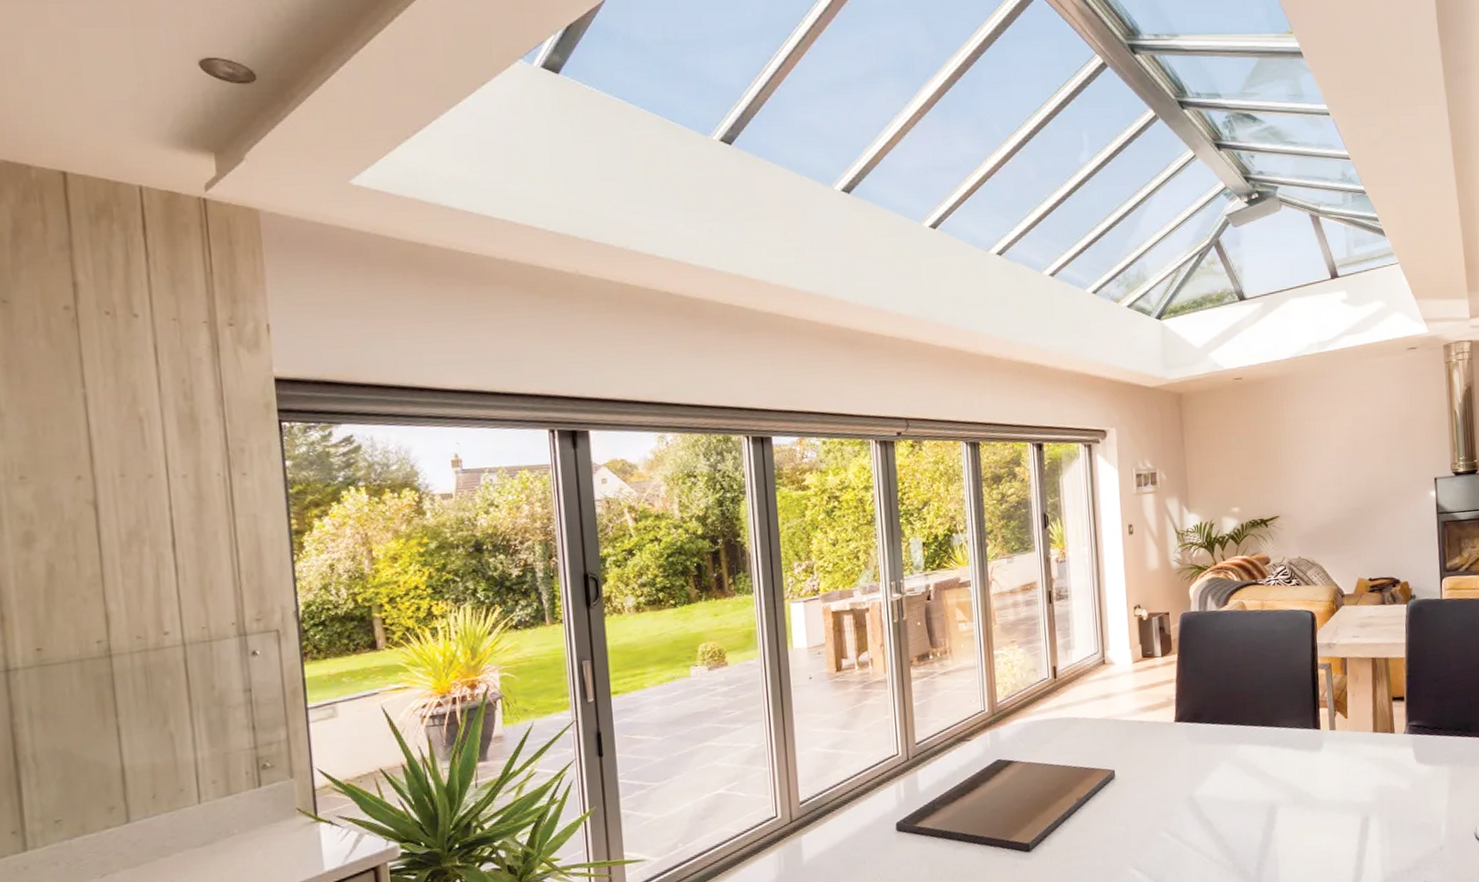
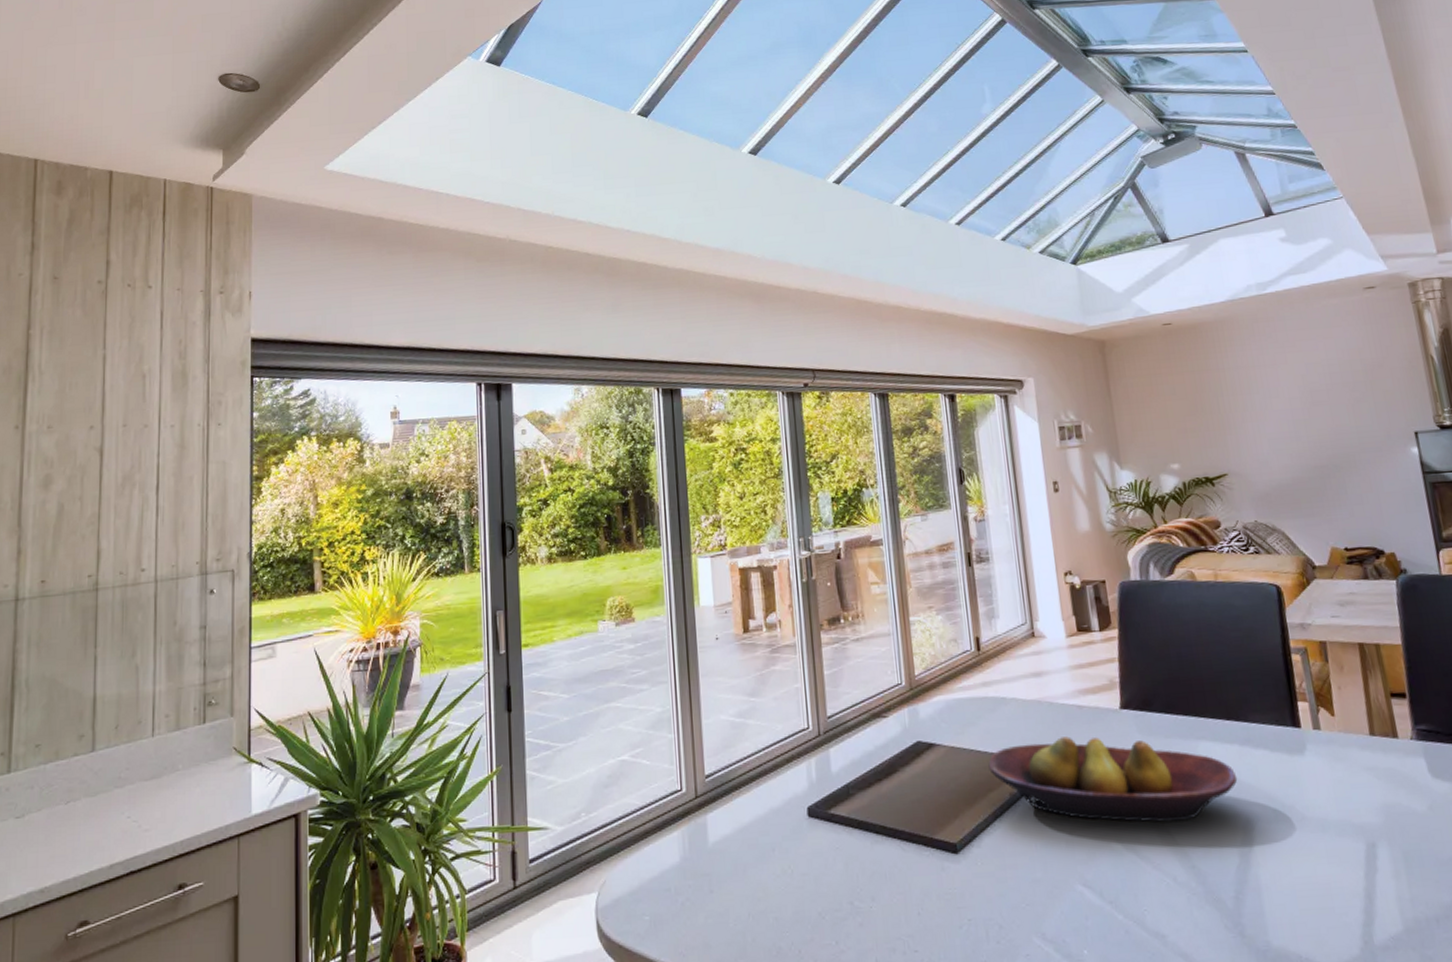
fruit bowl: none [1059,747,1267,815] -> present [988,736,1238,823]

